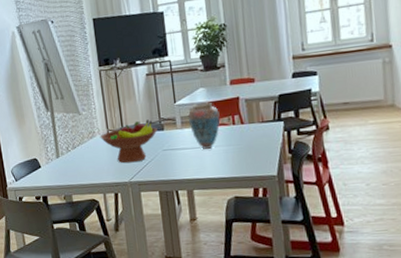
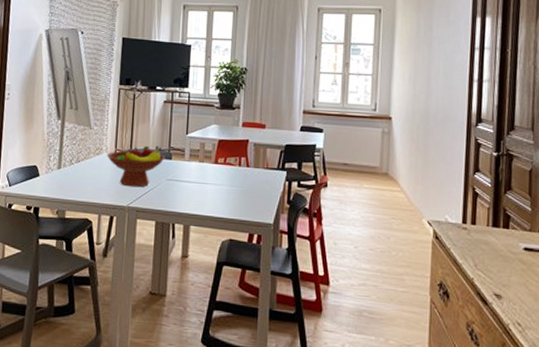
vase: present [188,102,220,149] -> none [197,139,228,186]

